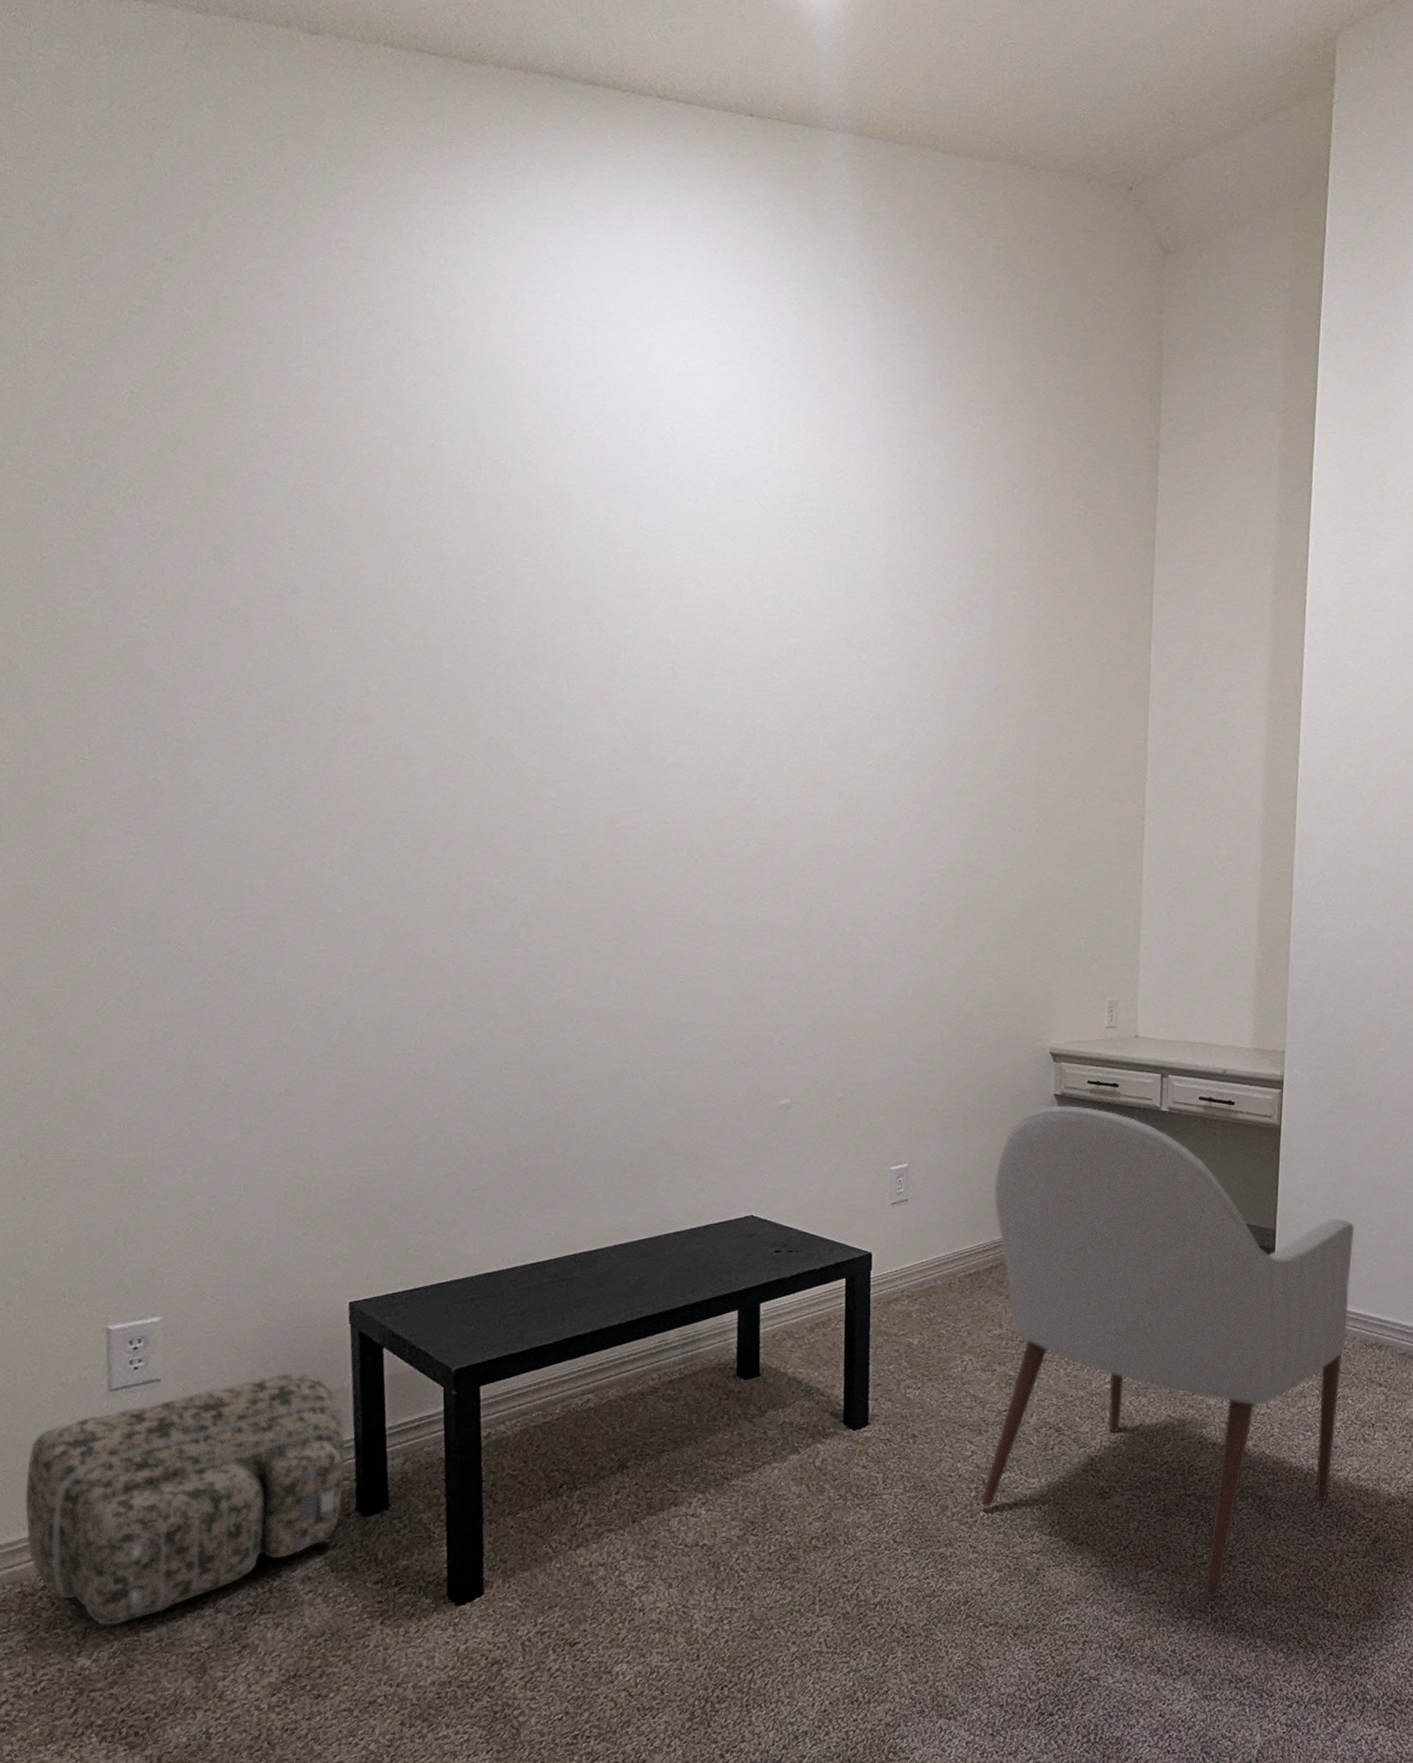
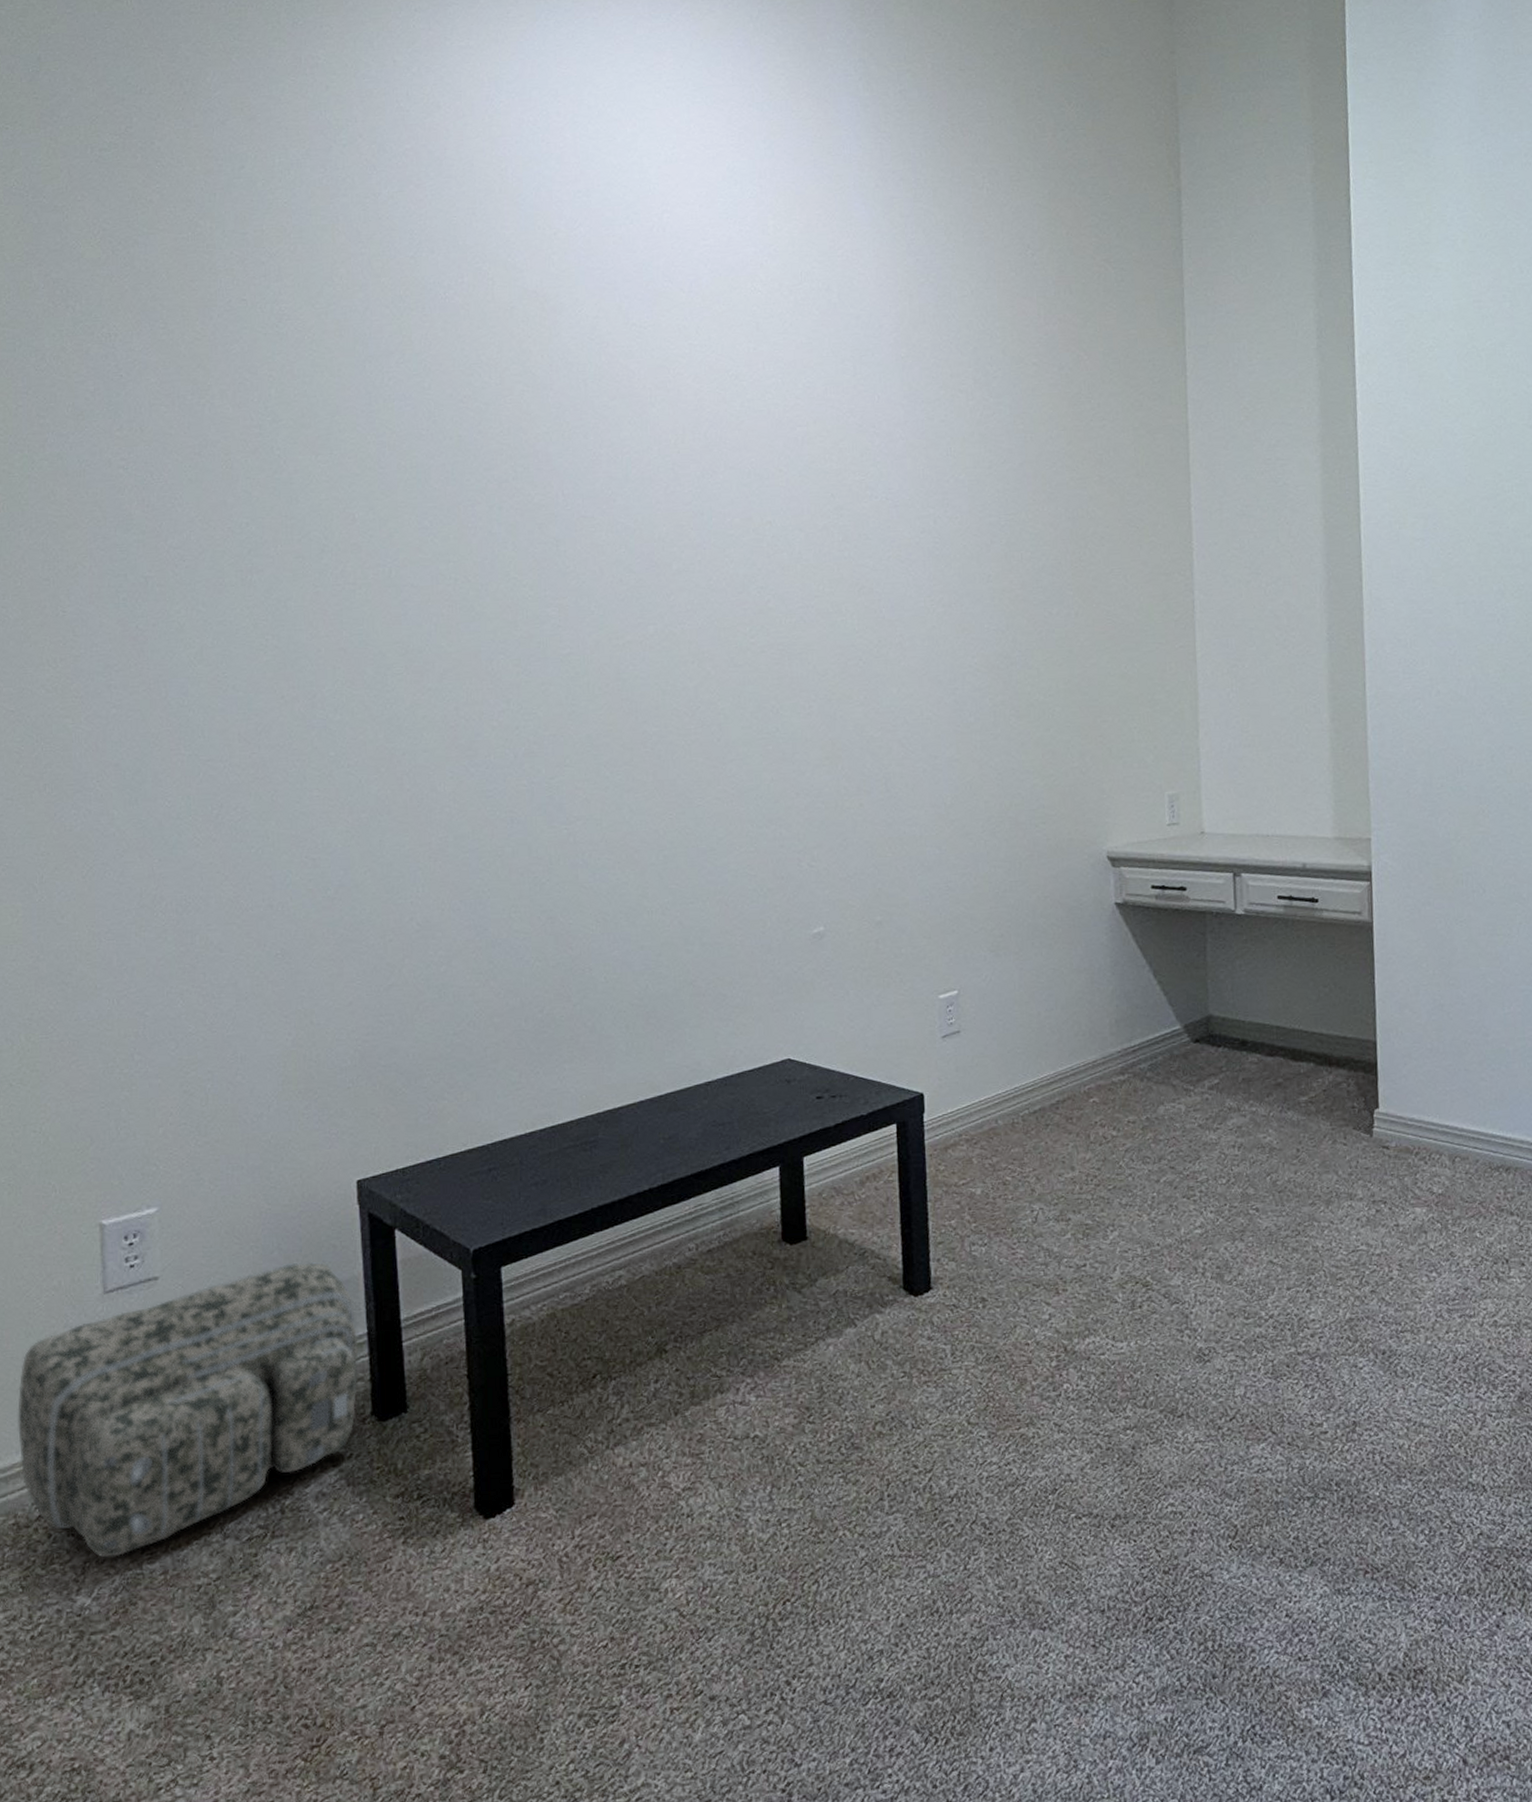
chair: present [980,1105,1354,1598] -> none [1054,914,1468,1473]

